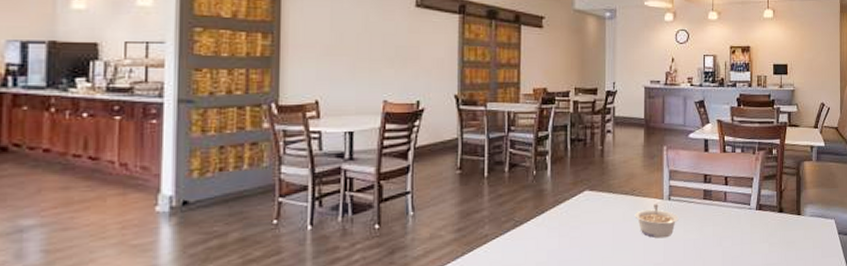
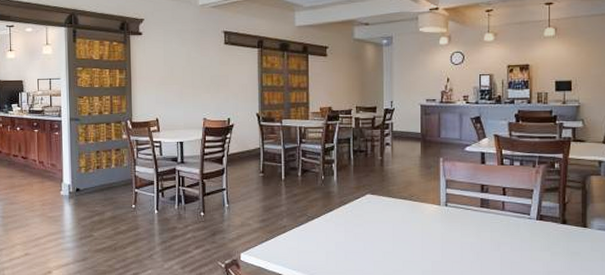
legume: present [634,204,679,239] -> none [413,209,456,240]

